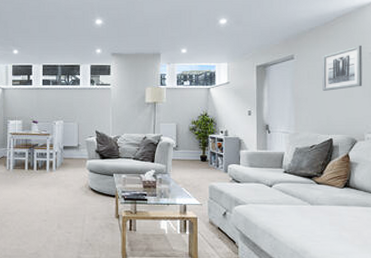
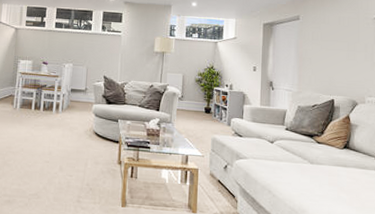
wall art: present [322,45,363,91] -> none [326,10,365,53]

